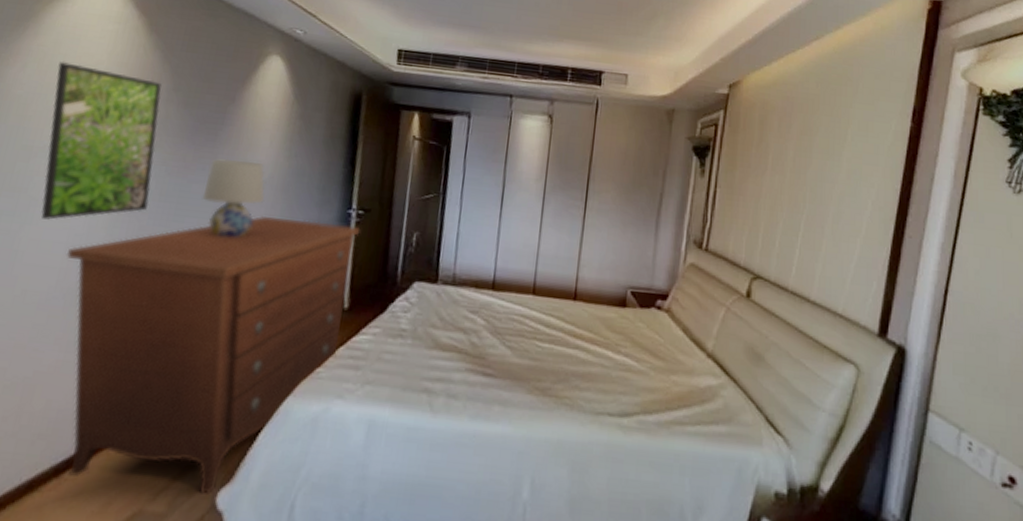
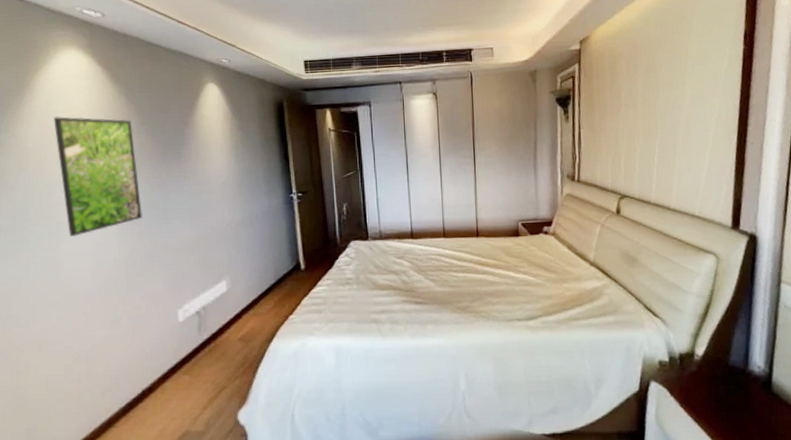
dresser: present [66,215,361,495] -> none [93,206,303,415]
table lamp: present [202,158,265,238] -> none [180,169,226,230]

